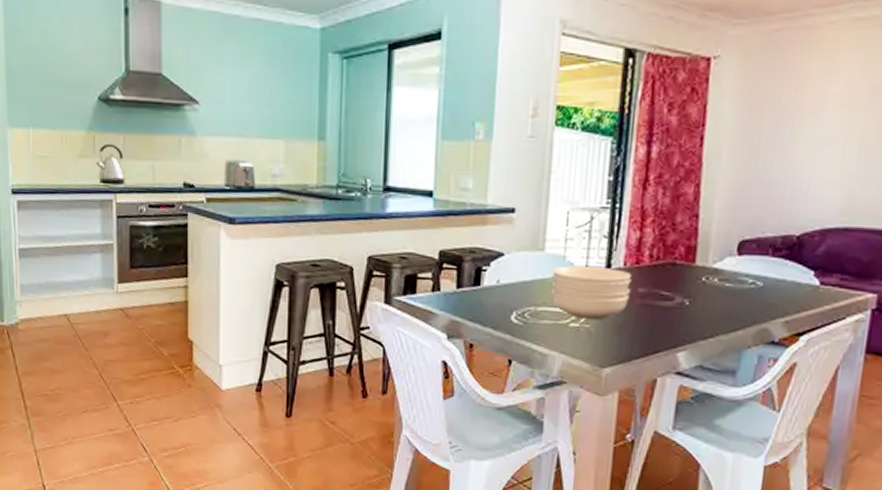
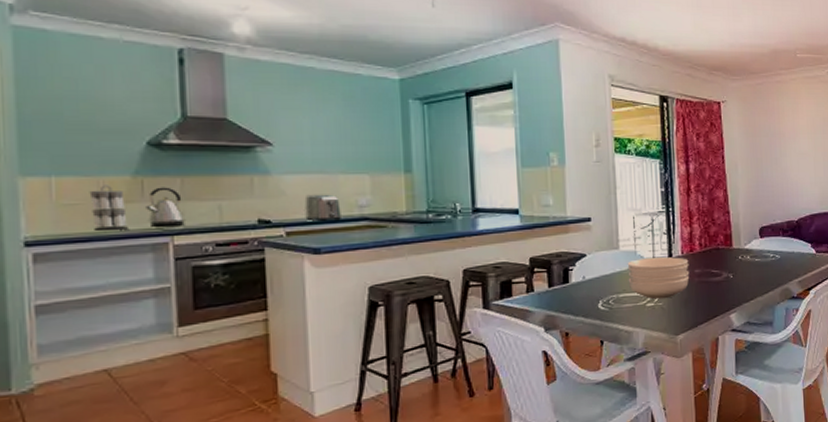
spice rack: none [55,139,84,185] -> present [89,185,130,232]

